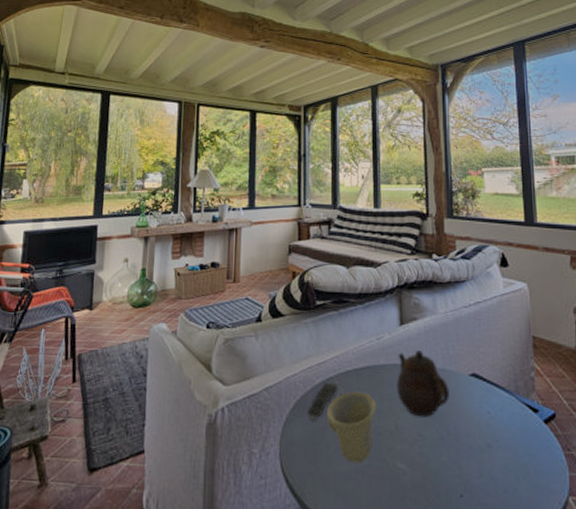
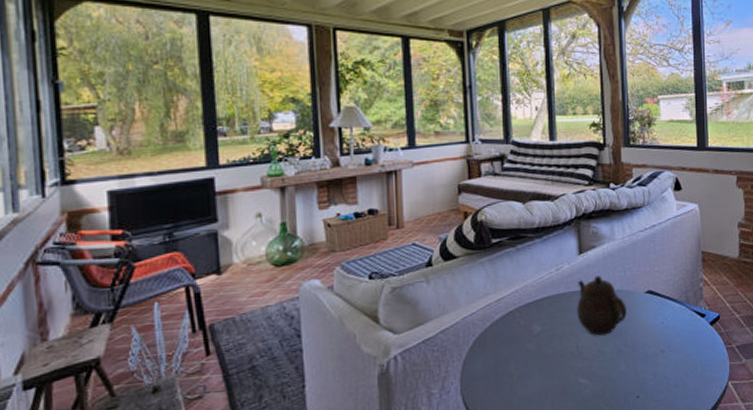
remote control: present [307,383,339,420] -> none [488,316,519,354]
cup: present [327,391,376,463] -> none [508,320,558,386]

